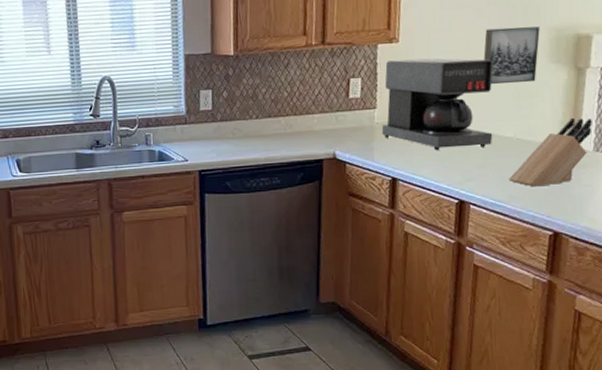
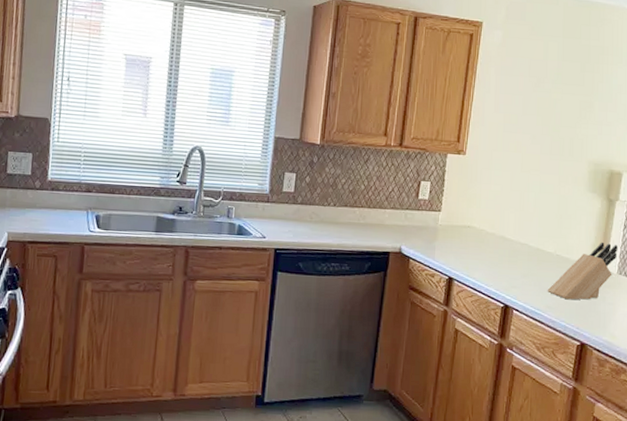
coffee maker: present [381,58,494,150] -> none [443,170,543,259]
wall art: present [483,26,540,85] -> none [535,154,582,207]

